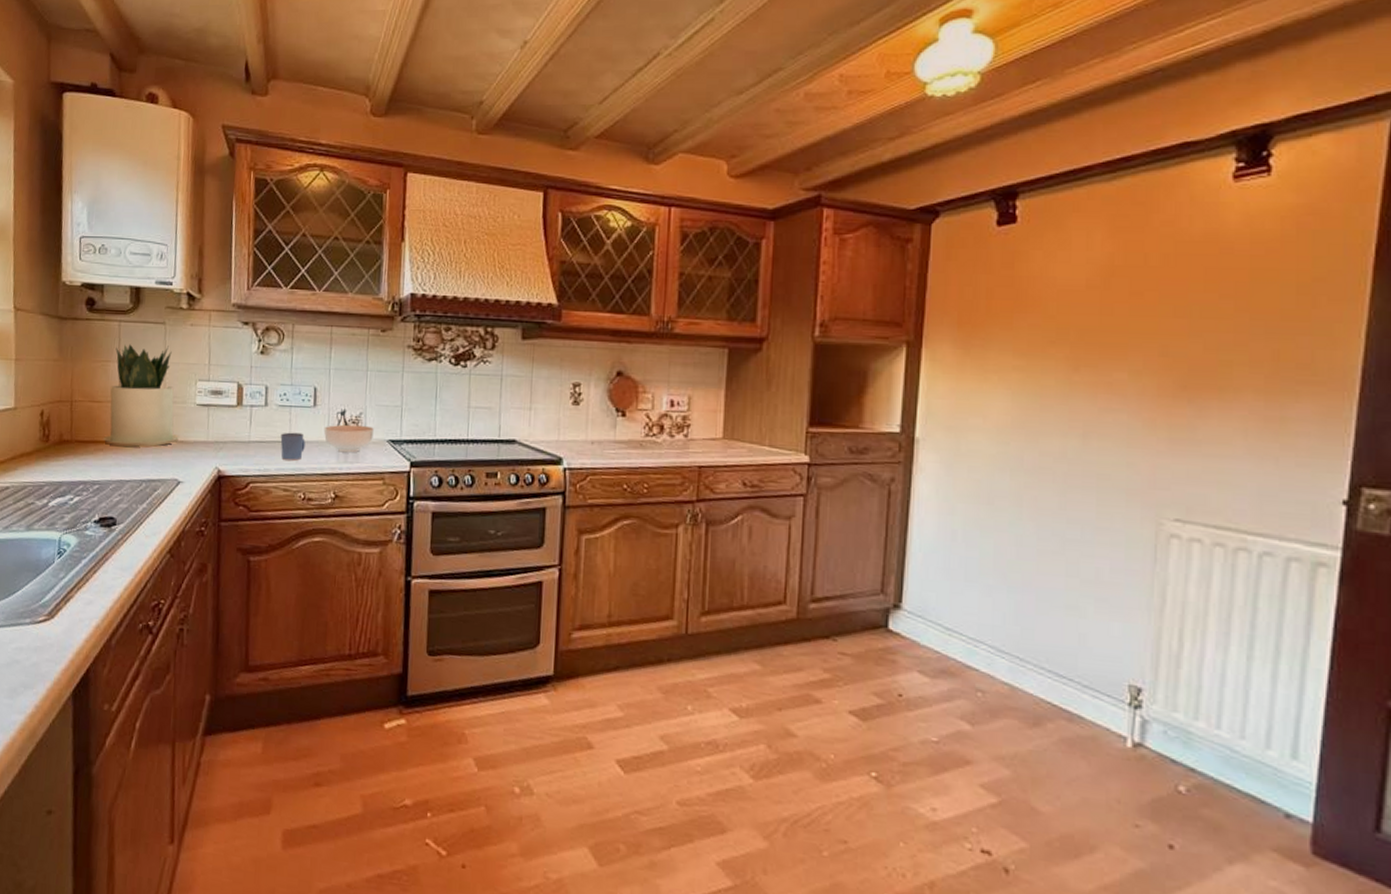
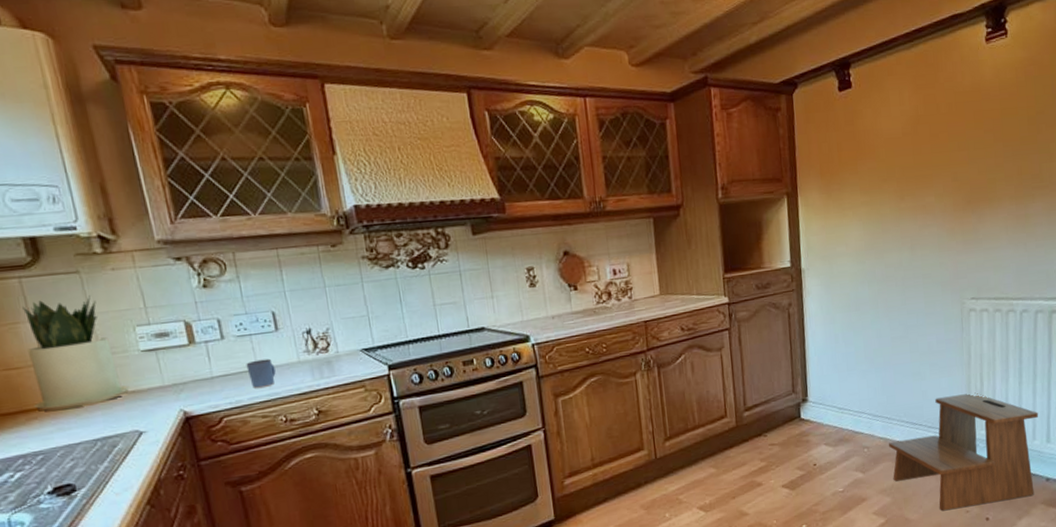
bowl: present [323,424,374,453] -> none [291,339,346,370]
step stool: none [1015,648,1280,833] -> present [888,392,1039,511]

